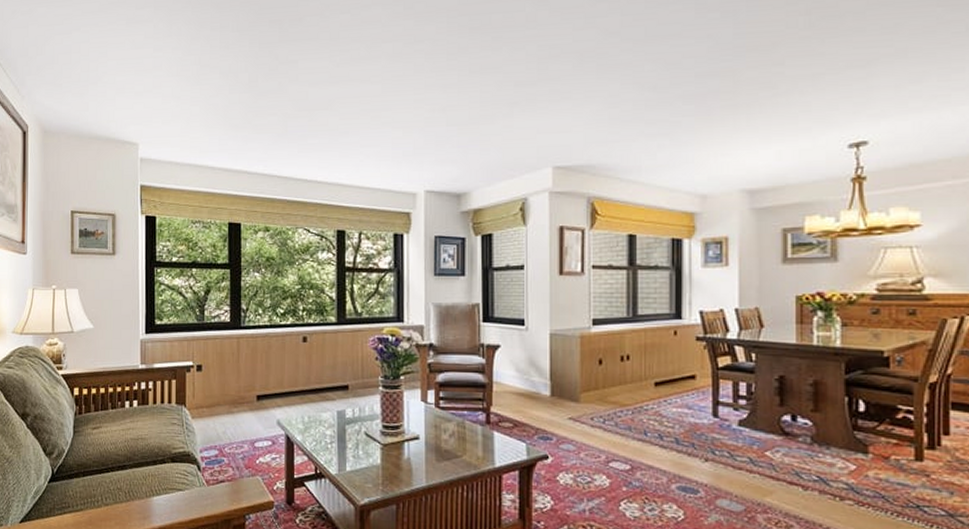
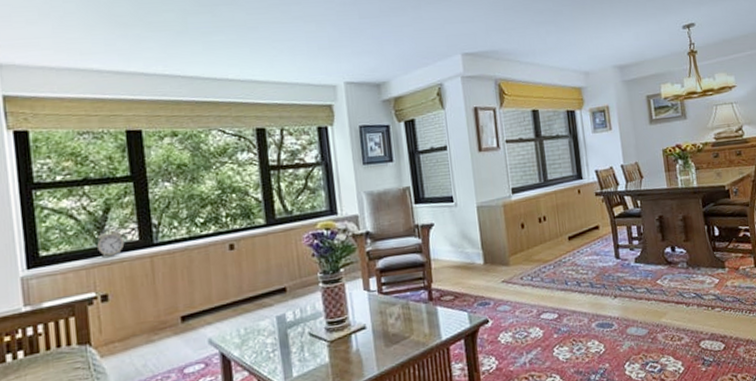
alarm clock: none [198,307,219,333] -> present [97,227,125,257]

